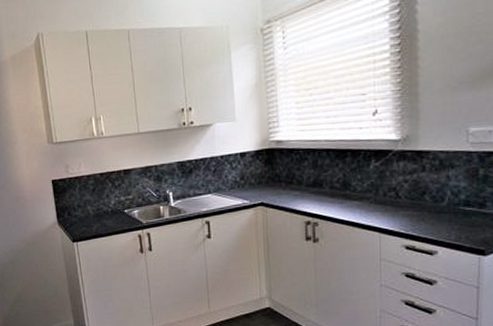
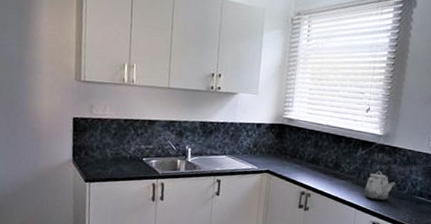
kettle: none [388,170,431,220] -> present [364,160,397,201]

